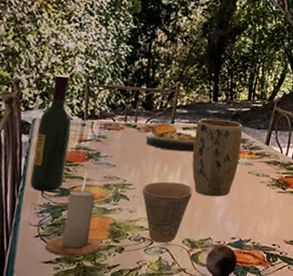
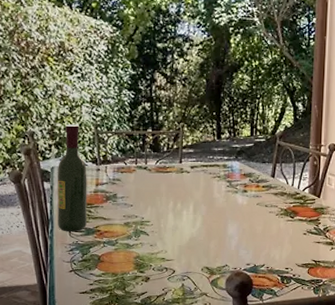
candle: present [45,170,103,257] -> none [79,211,130,287]
cup: present [142,181,193,243] -> none [159,217,207,272]
plate: present [145,123,197,152] -> none [156,164,204,189]
plant pot: present [192,118,243,197] -> none [203,155,249,228]

